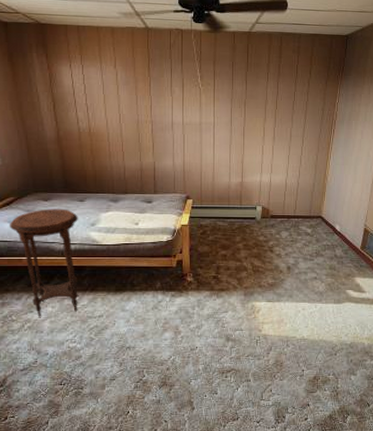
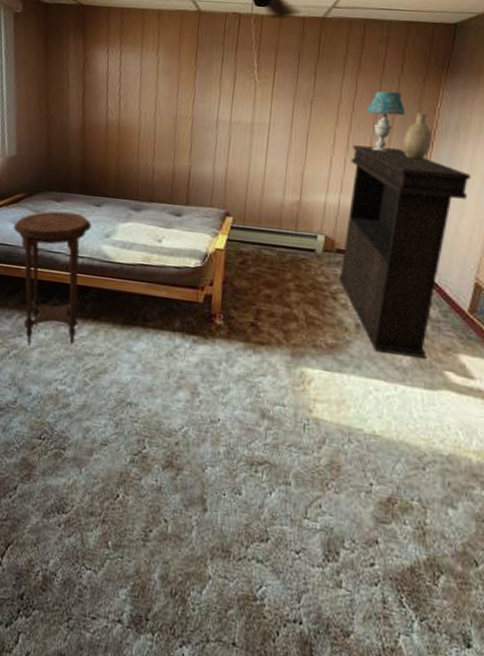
console table: none [274,136,360,284] -> present [339,145,471,358]
table lamp: none [286,92,314,140] -> present [366,91,405,152]
decorative vase: none [313,107,333,144] -> present [403,113,432,160]

